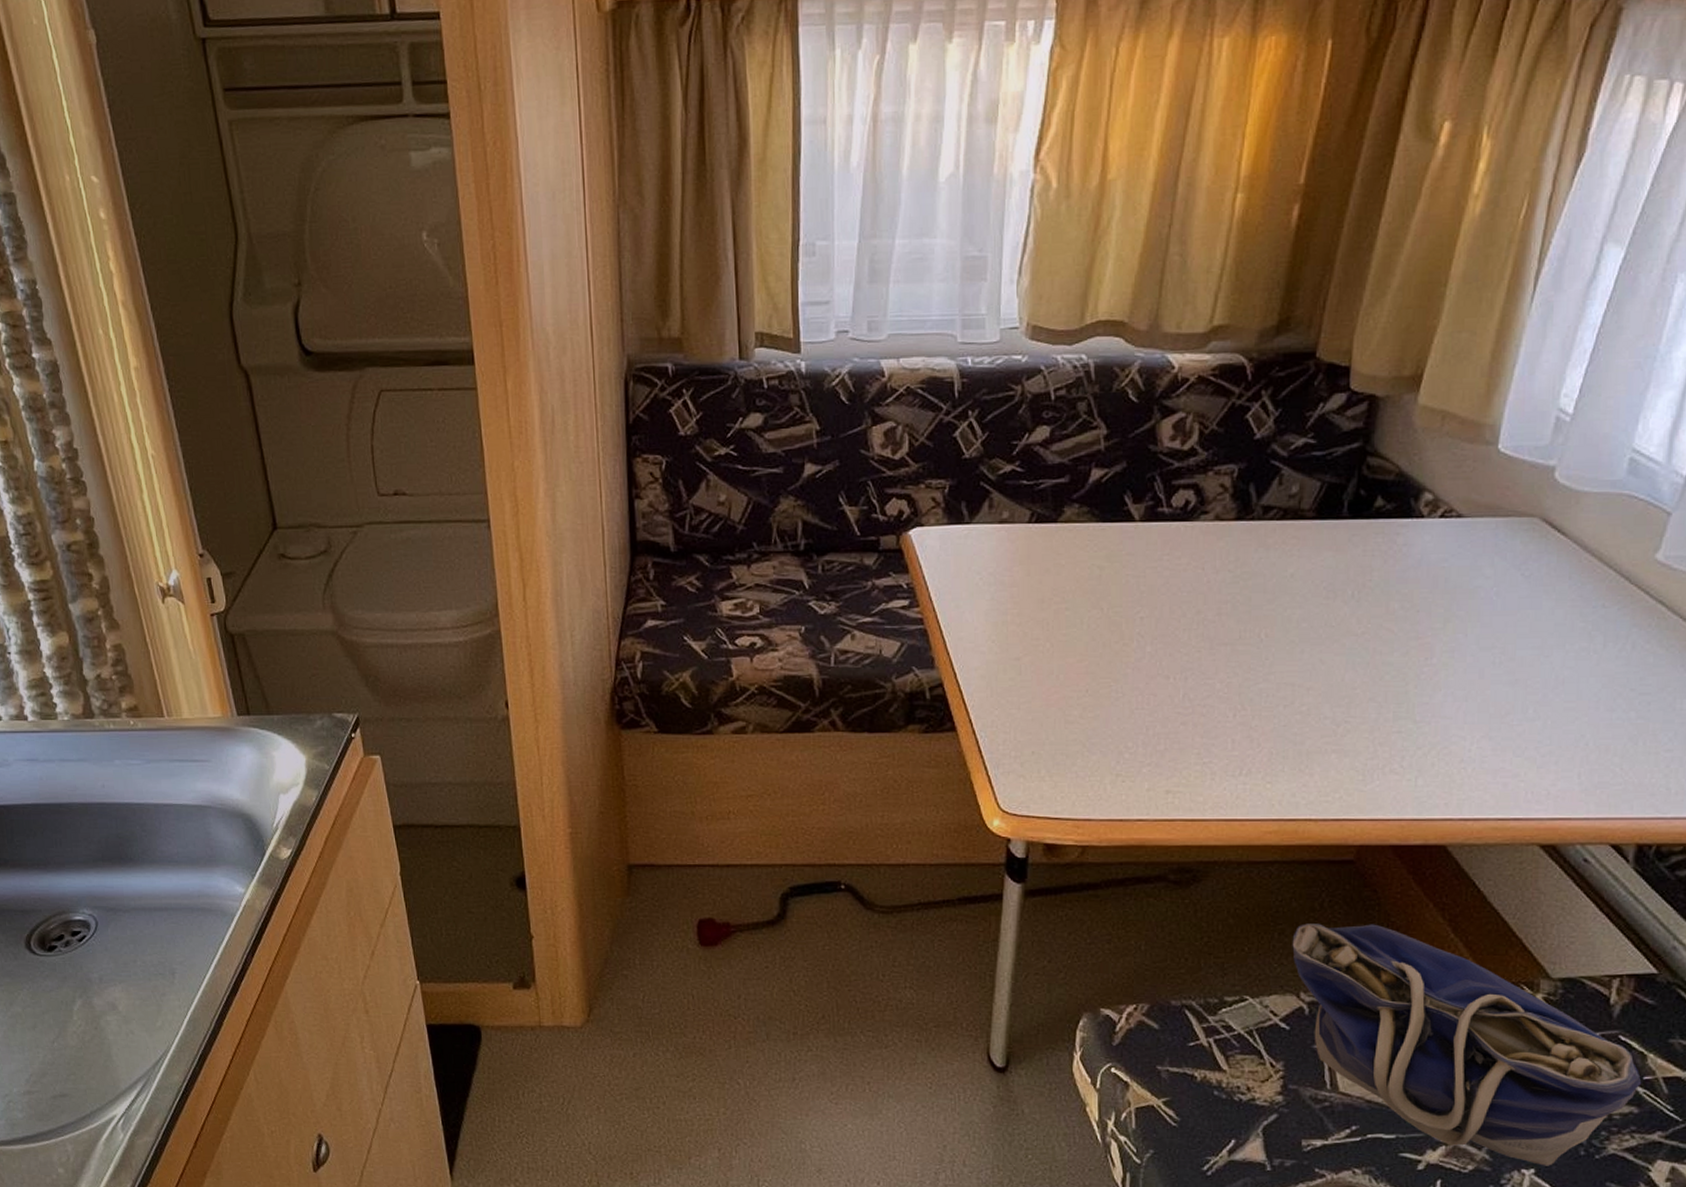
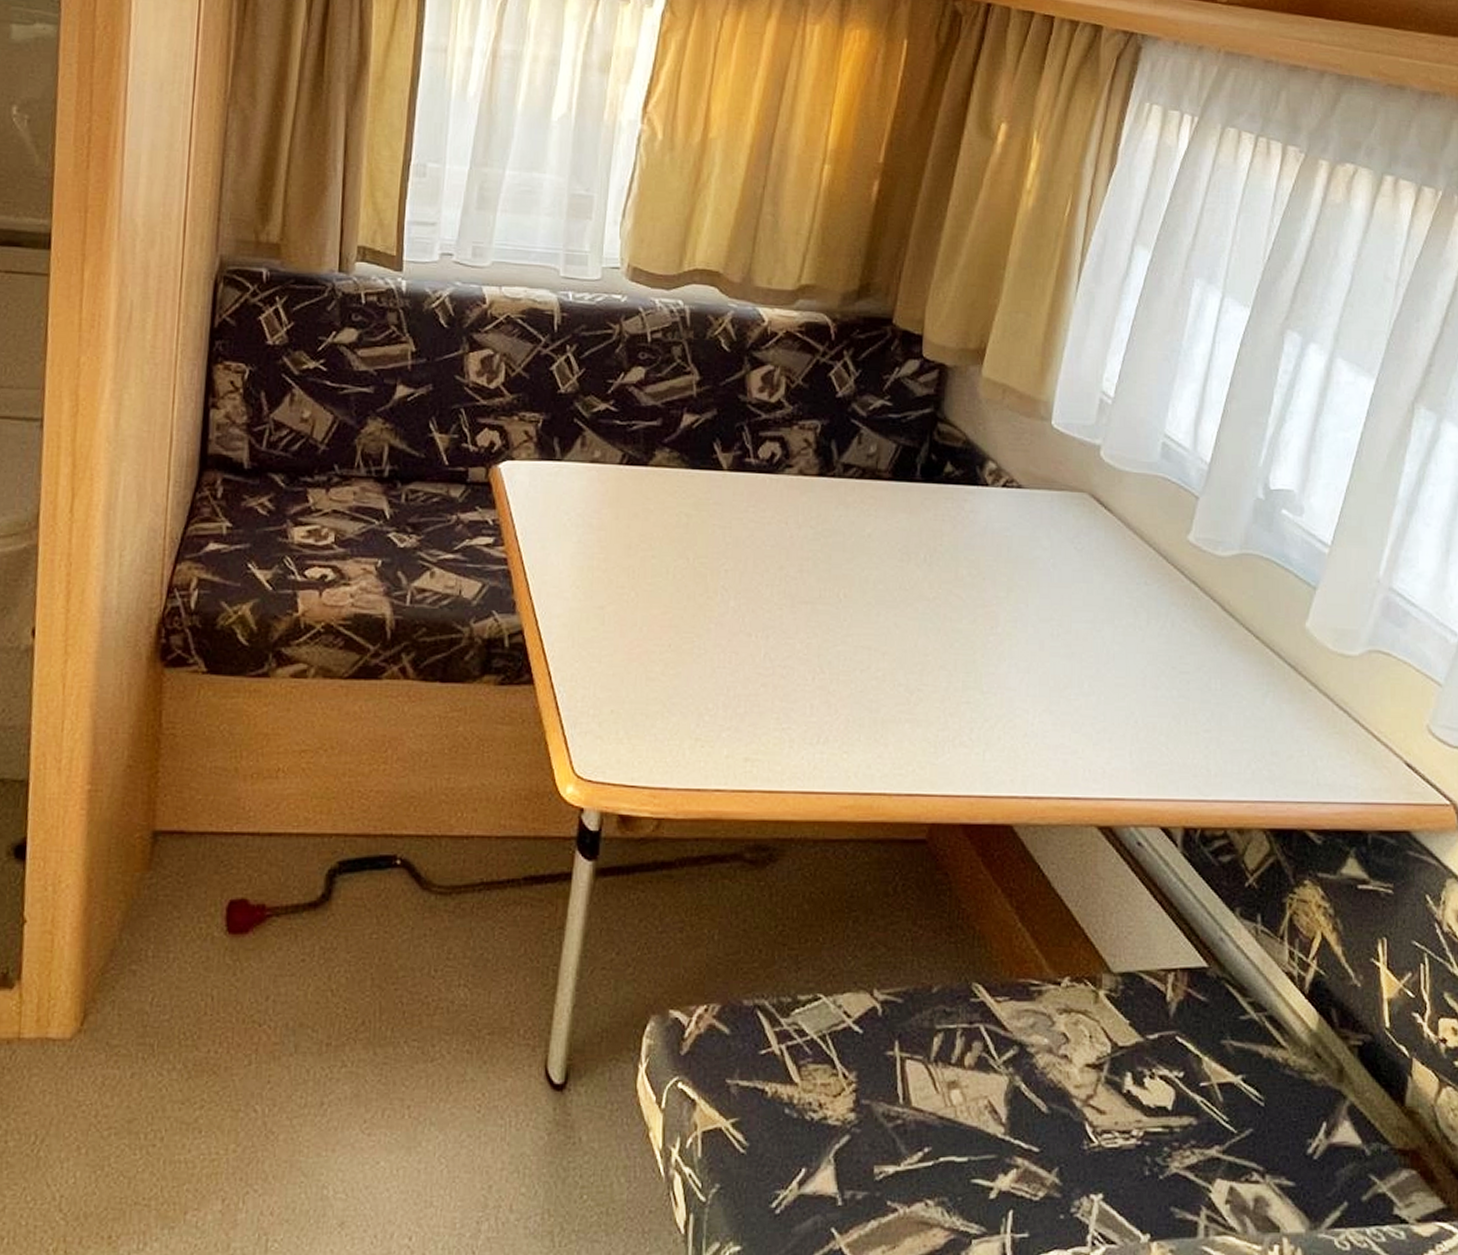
tote bag: present [1292,923,1642,1166] -> none [866,910,1199,1190]

